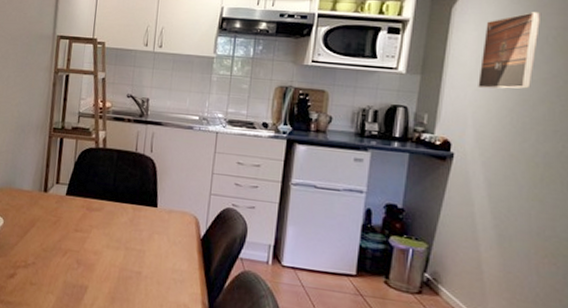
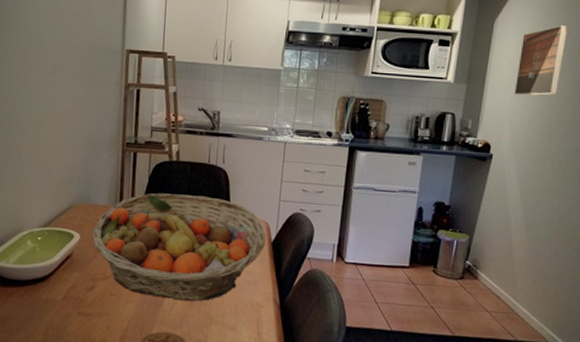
fruit basket: none [16,180,195,298] -> present [92,193,266,302]

